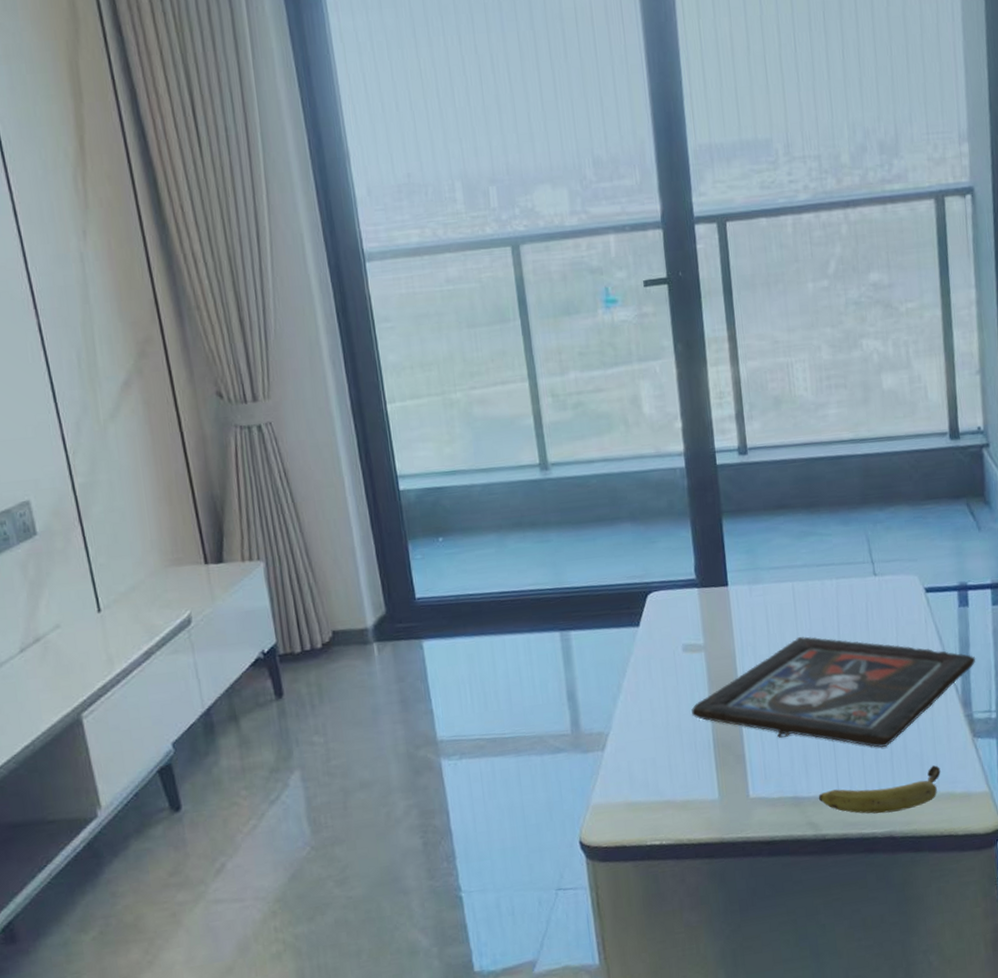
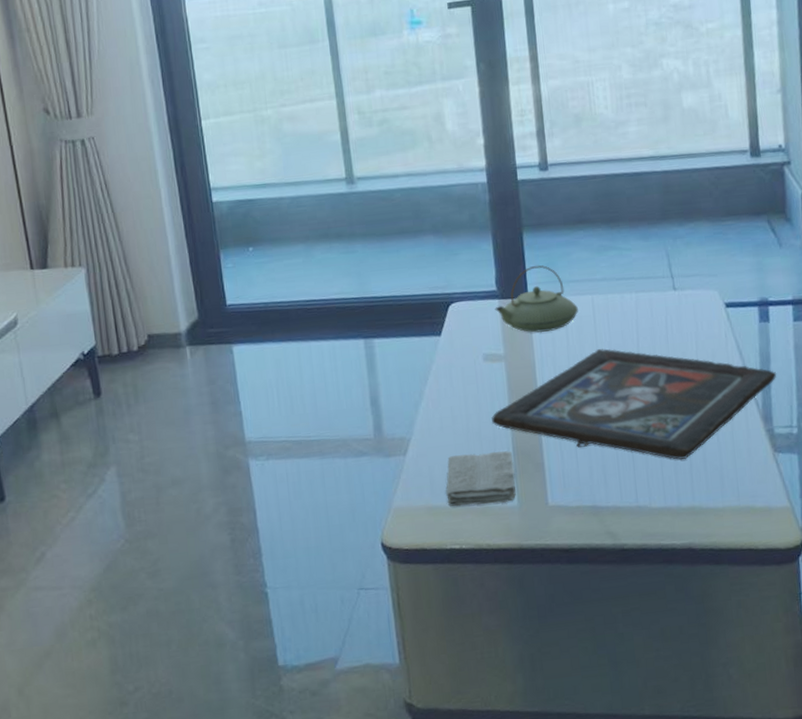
washcloth: none [645,743,717,802] -> present [446,451,516,507]
teapot: none [694,552,779,622] -> present [495,265,578,333]
fruit: present [818,765,941,814] -> none [617,479,741,525]

